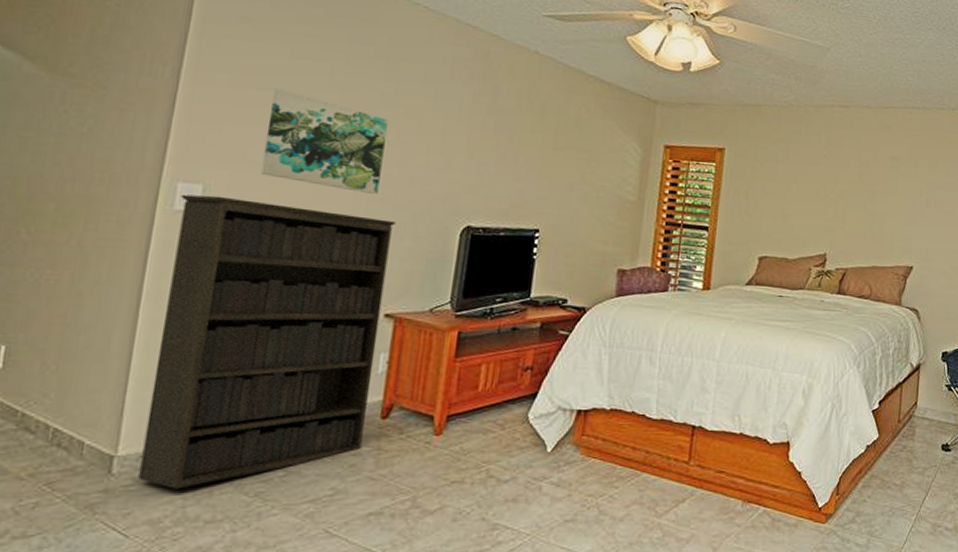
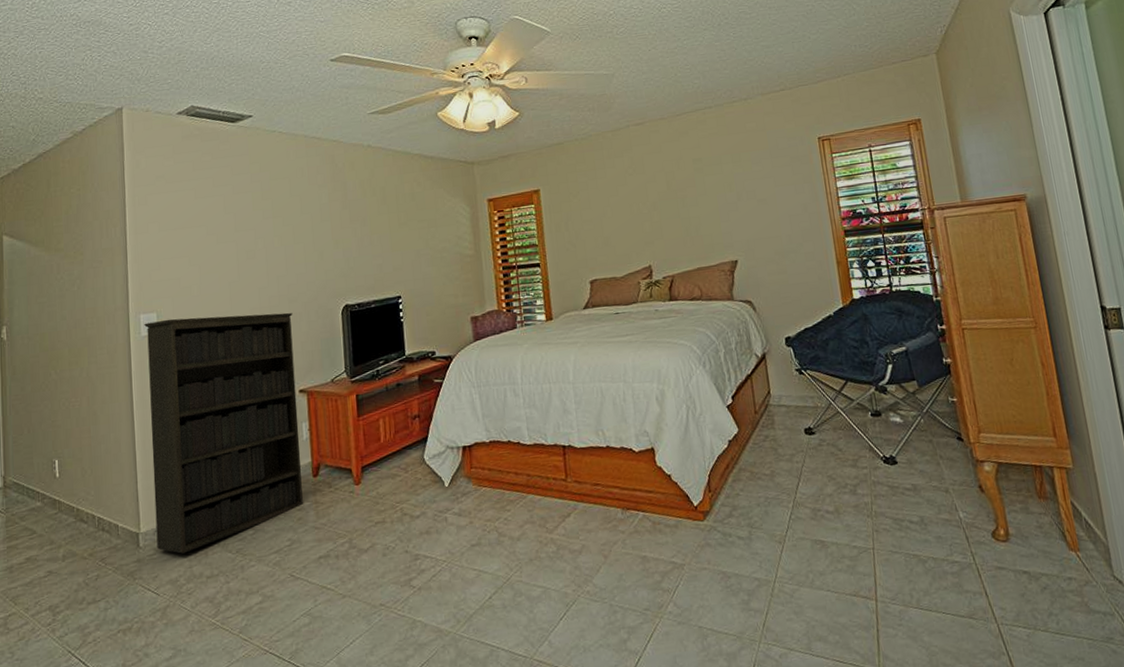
wall art: present [260,87,388,195] -> none [189,224,275,296]

